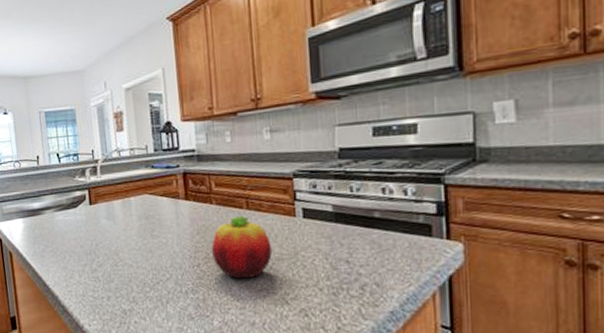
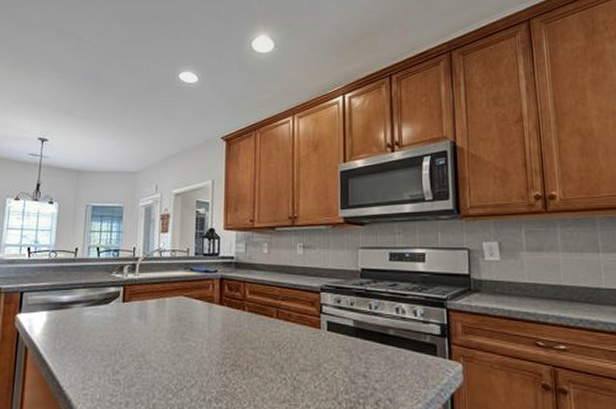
fruit: present [212,215,272,279] -> none [240,324,296,389]

